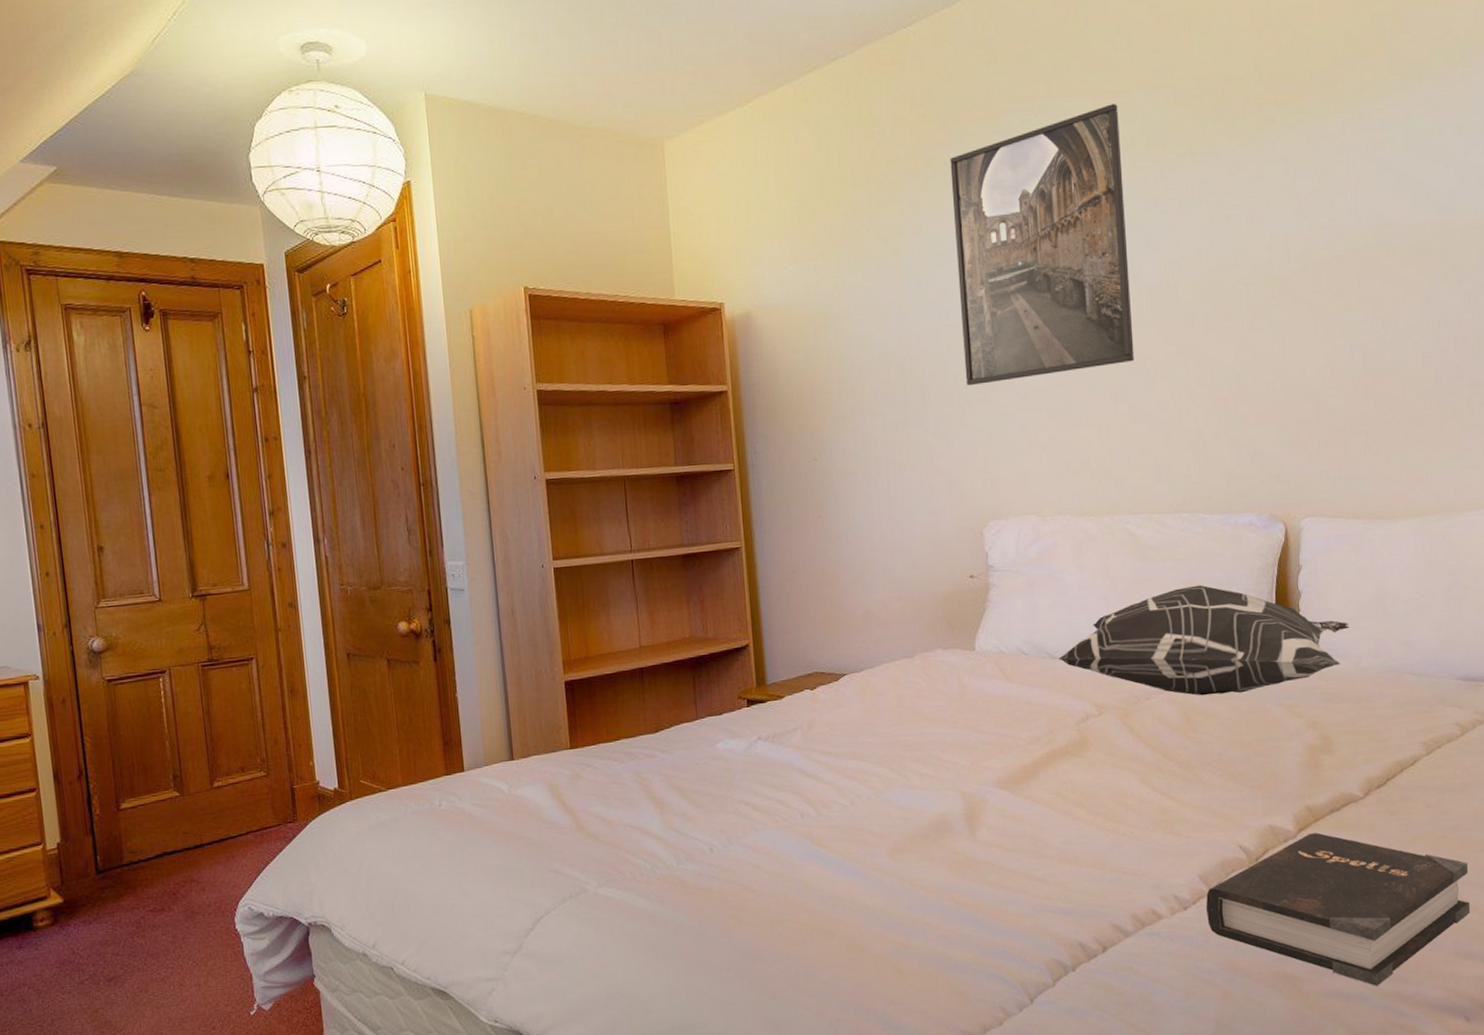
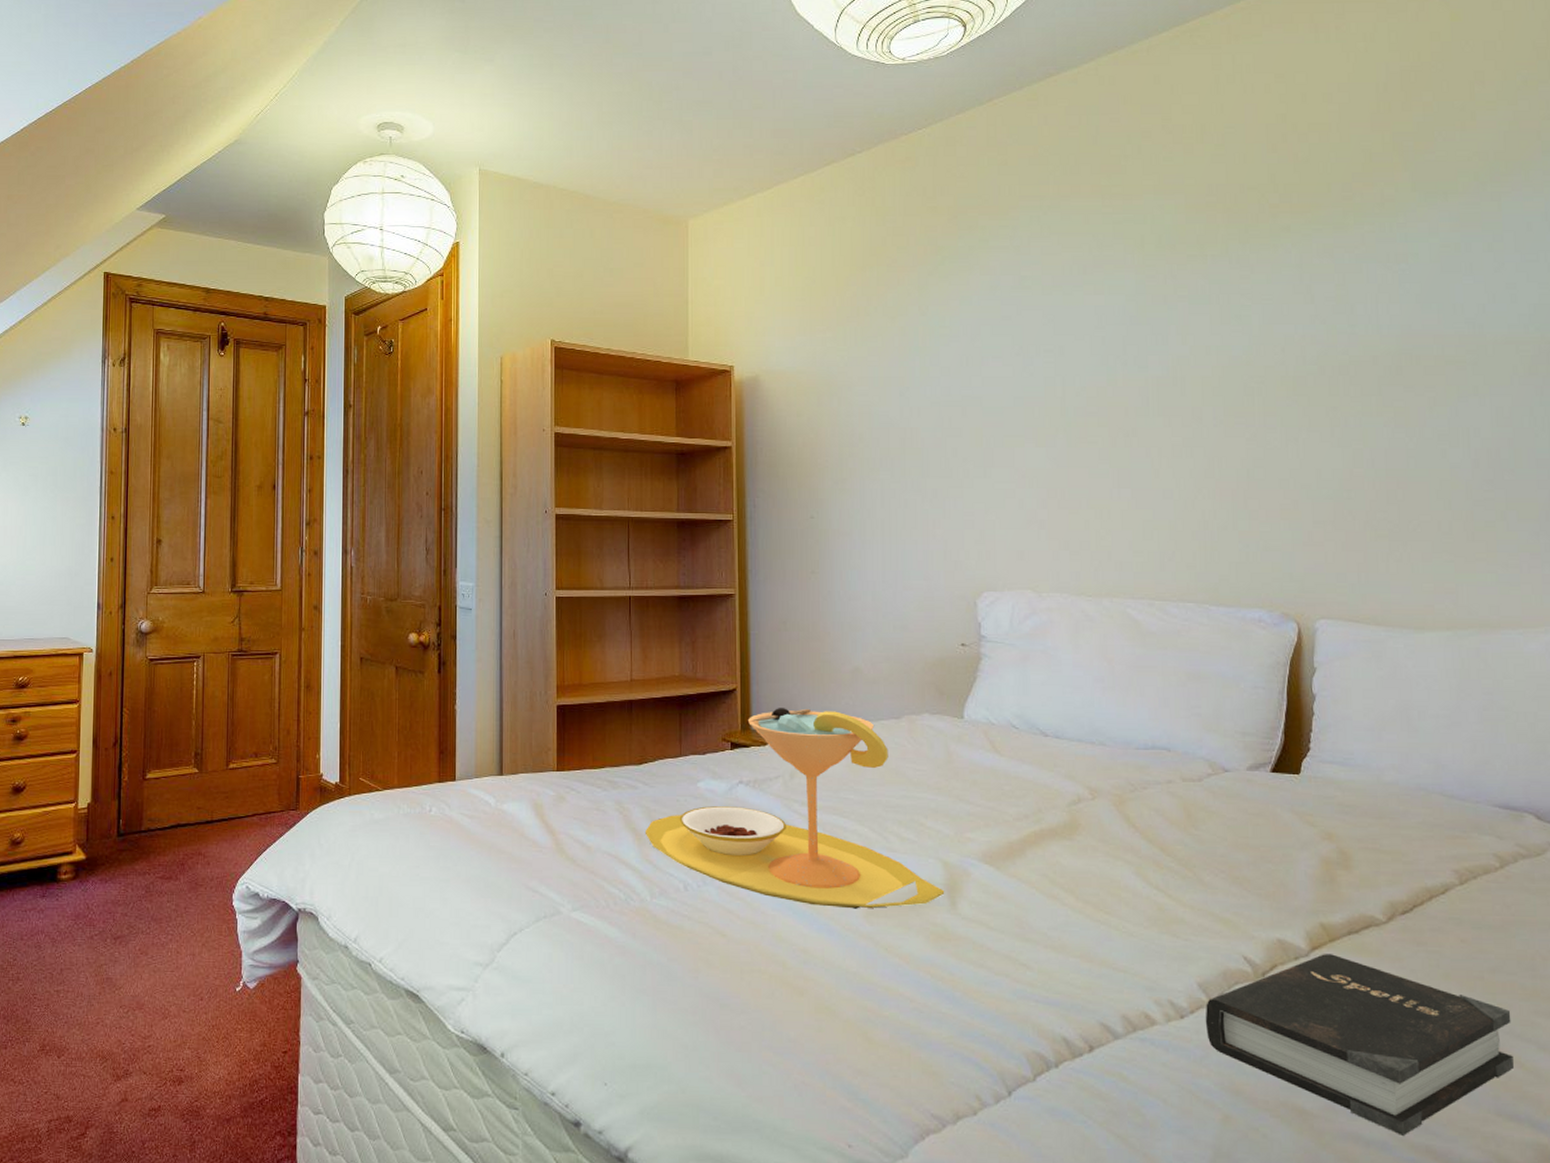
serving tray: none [667,656,964,851] -> present [646,708,945,909]
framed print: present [950,104,1135,386] -> none [958,206,1139,460]
decorative pillow: present [1058,585,1349,696] -> none [1050,677,1370,794]

